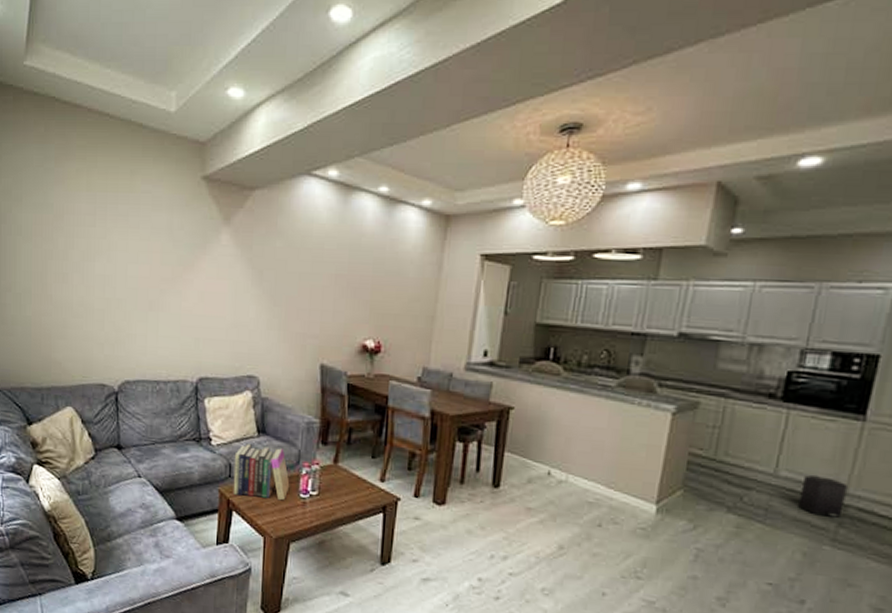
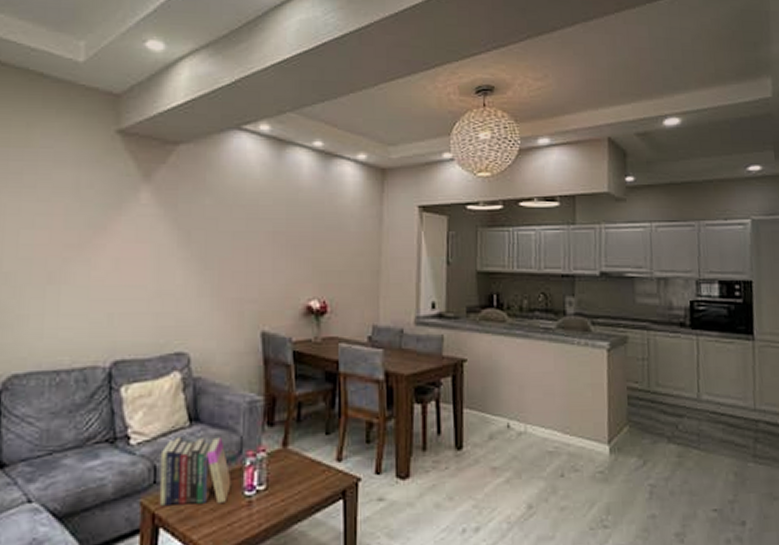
pedal bin: present [798,475,849,518] -> none [720,396,756,434]

